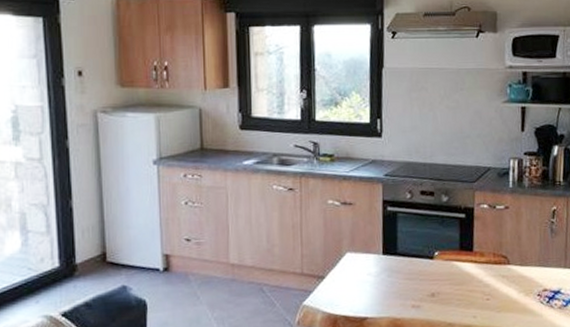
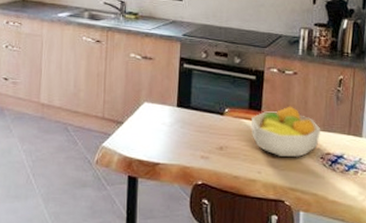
fruit bowl: none [463,243,537,298] -> present [250,106,321,158]

